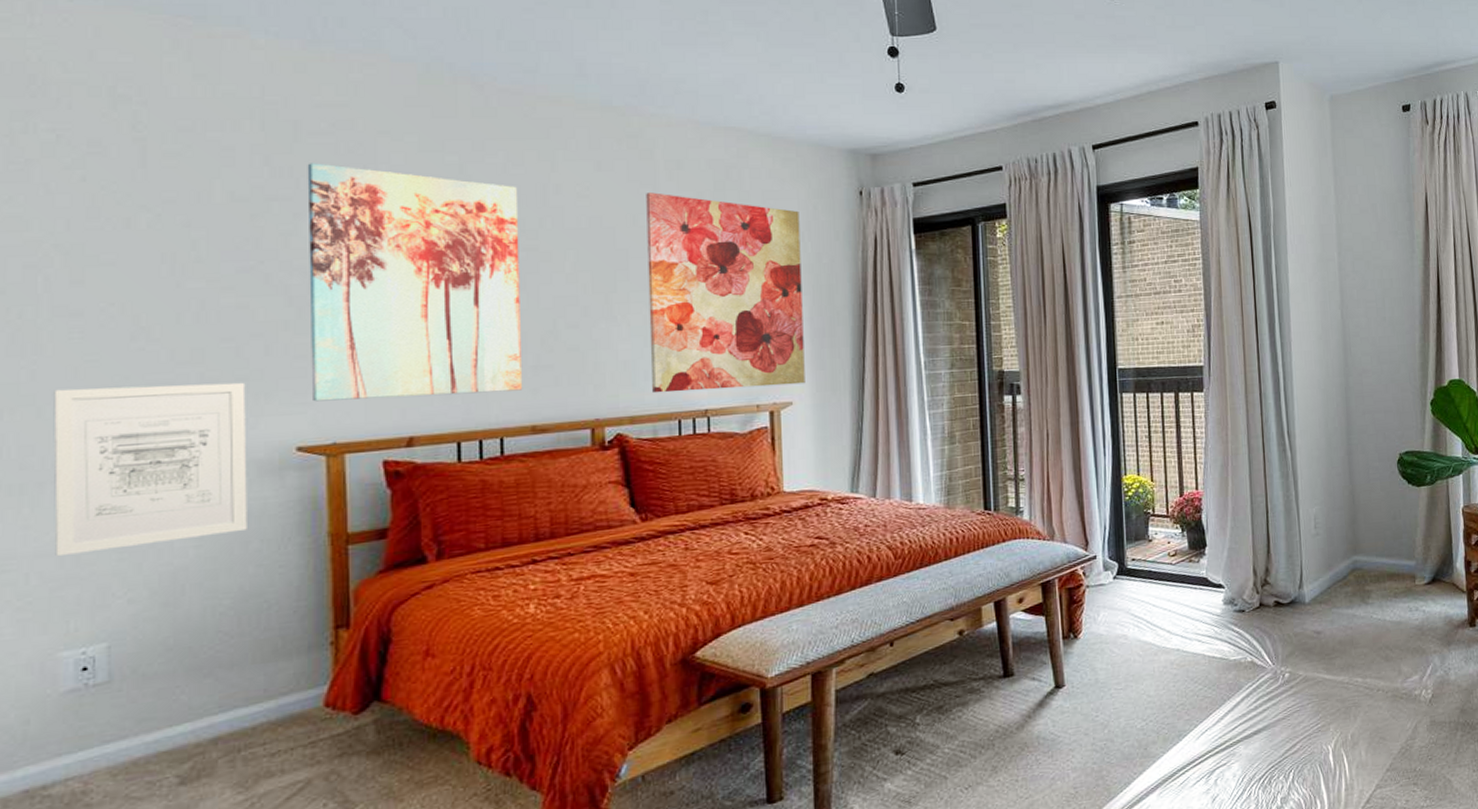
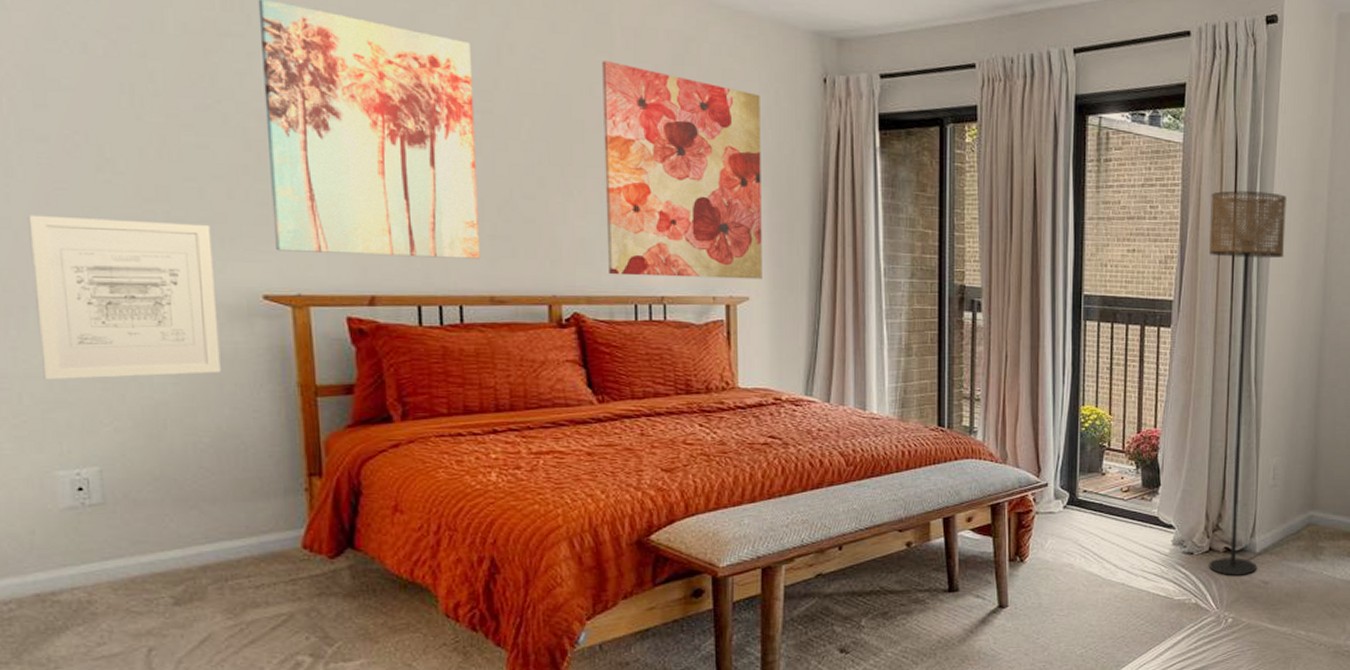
floor lamp: none [1230,258,1308,630] -> present [1209,190,1288,576]

